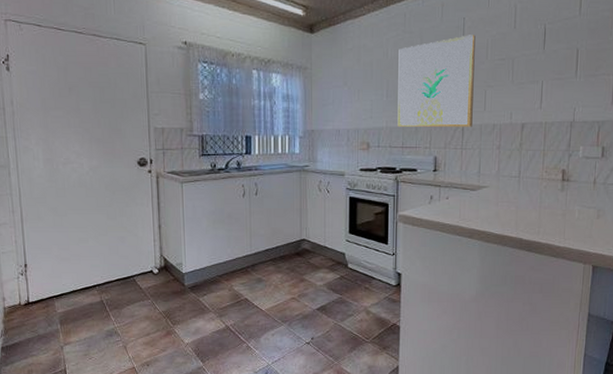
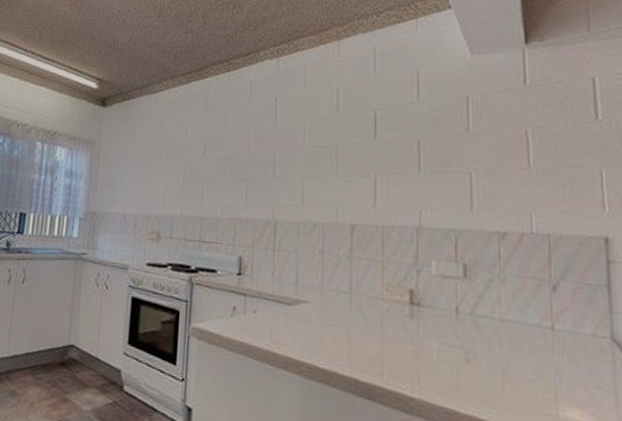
wall art: present [397,35,476,127] -> none [194,117,290,224]

